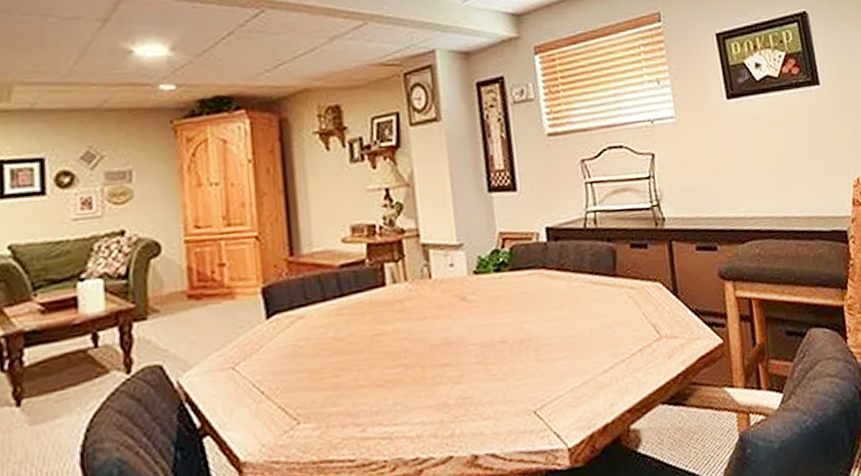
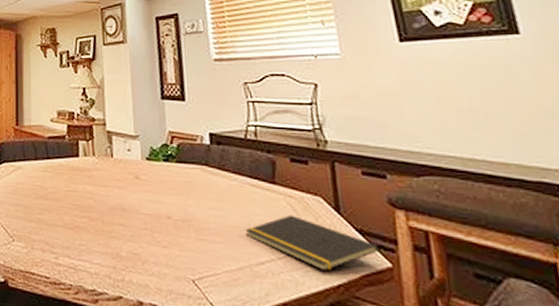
notepad: none [587,308,712,364] -> present [245,214,379,271]

